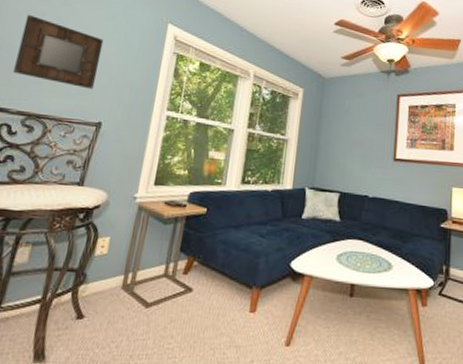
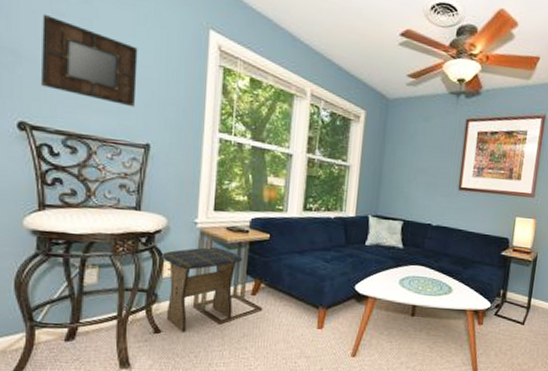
stool: none [92,222,178,318] -> present [161,246,243,332]

